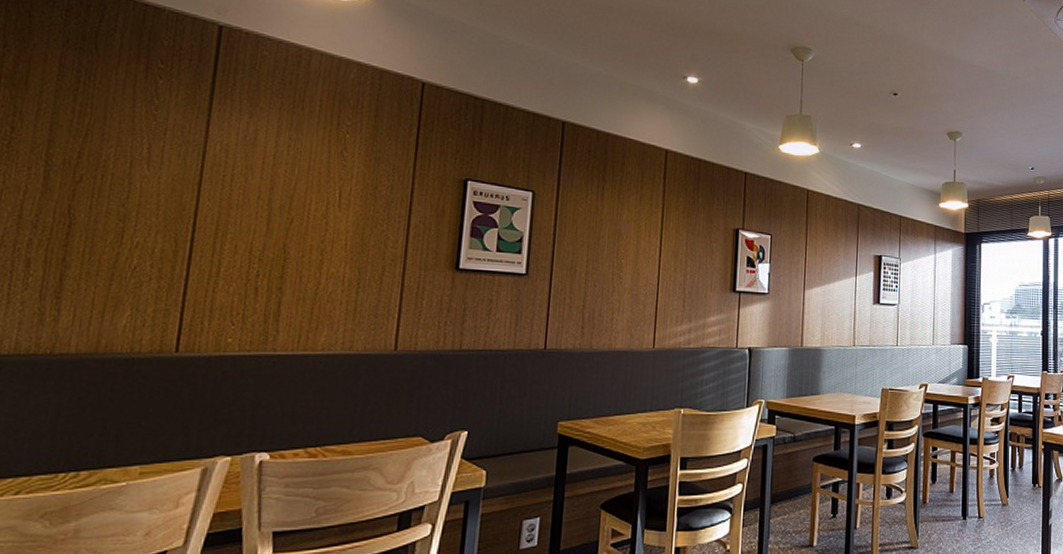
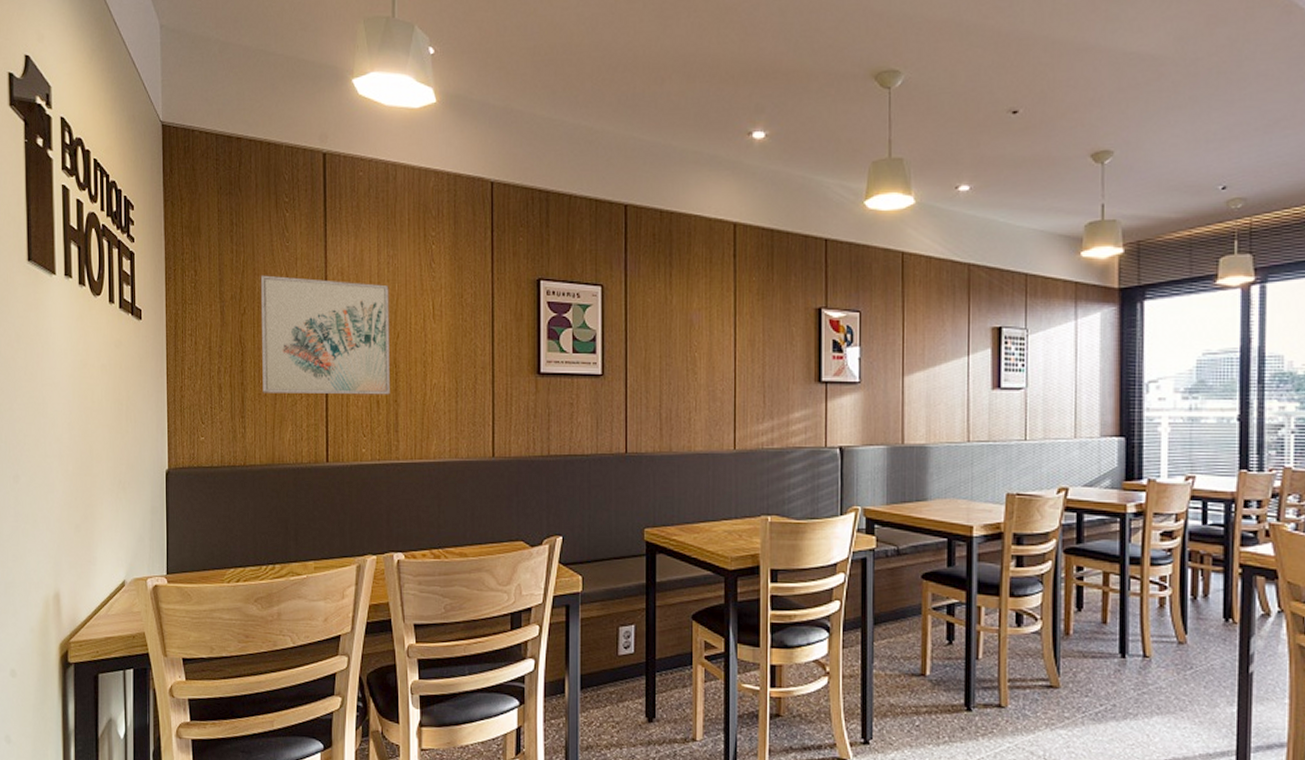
wall art: none [93,142,287,282] -> present [260,275,390,395]

